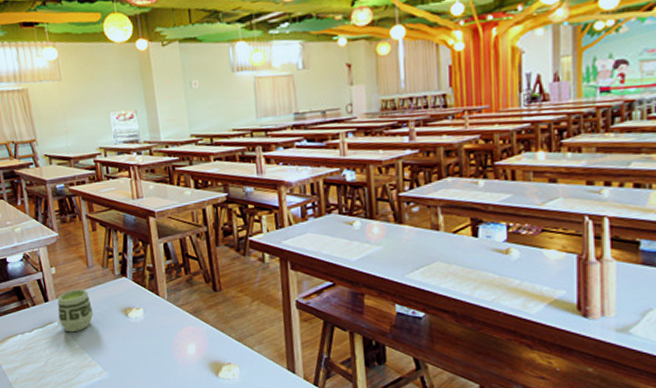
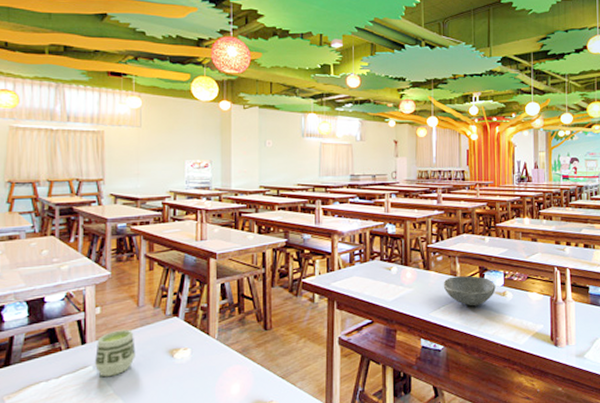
bowl: none [421,229,495,267] -> present [443,276,496,306]

